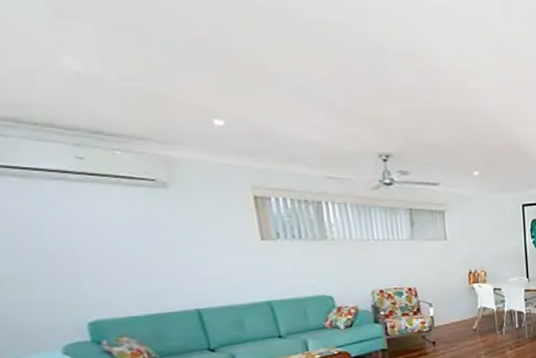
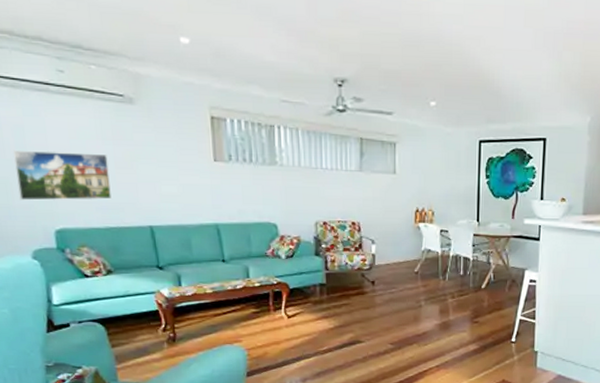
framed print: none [30,240,151,295] -> present [13,150,111,201]

